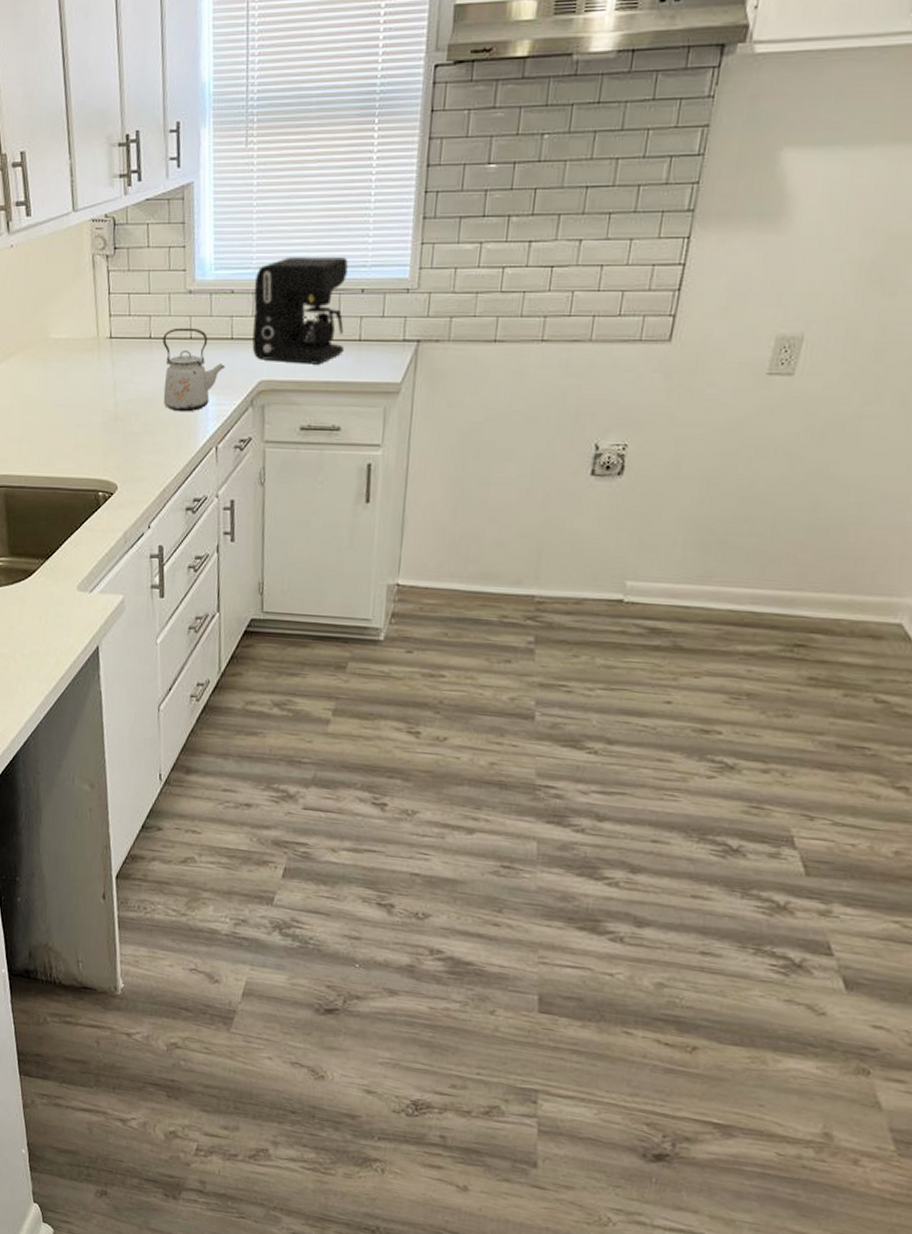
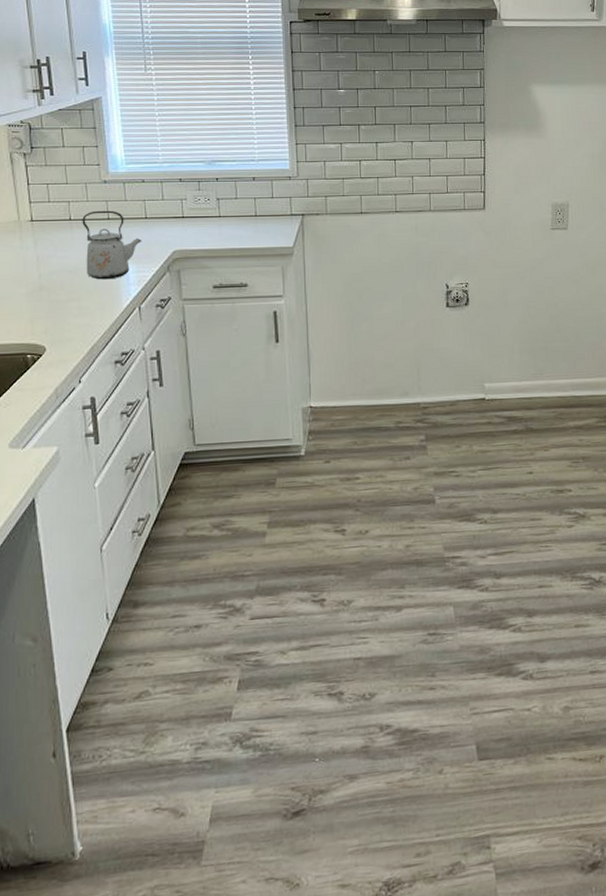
coffee maker: present [252,257,348,364] -> none [162,154,243,236]

